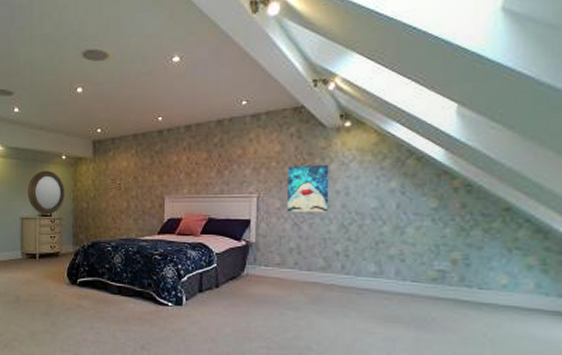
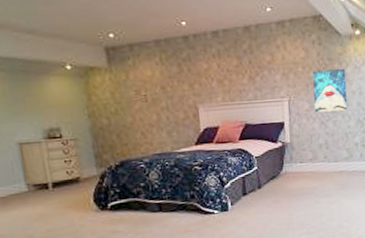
home mirror: present [27,170,66,214] -> none [21,83,78,136]

